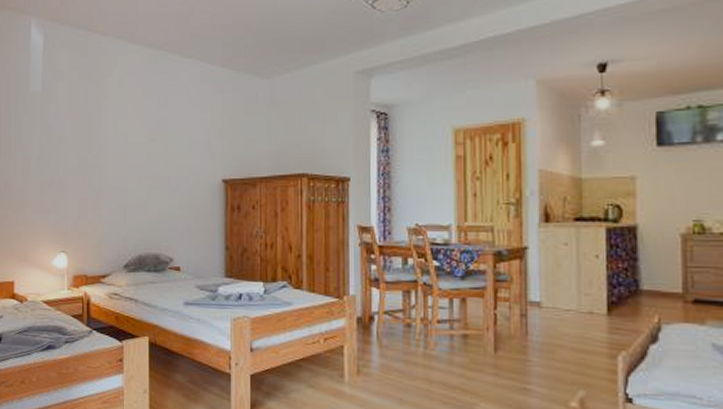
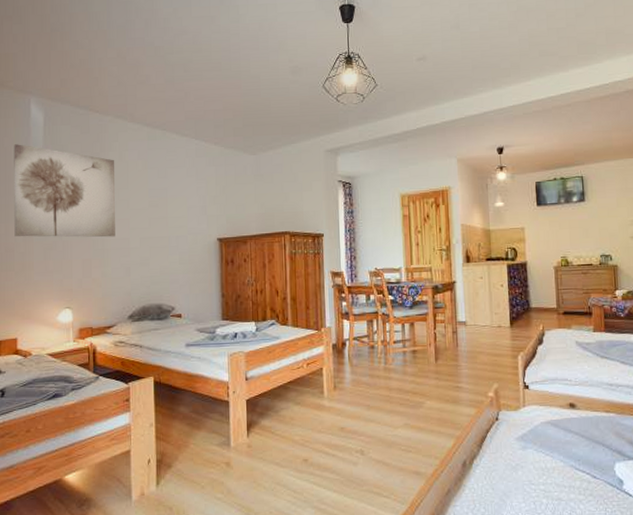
wall art: none [13,70,113,175] -> present [14,144,115,238]

